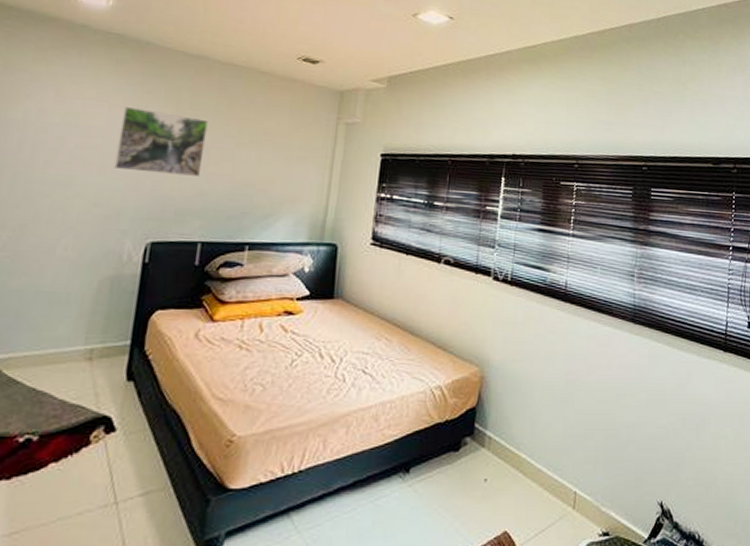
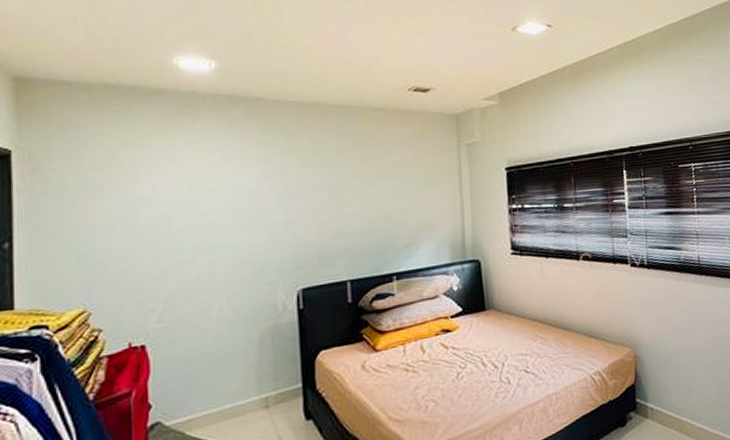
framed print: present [114,106,208,176] -> none [248,163,337,225]

